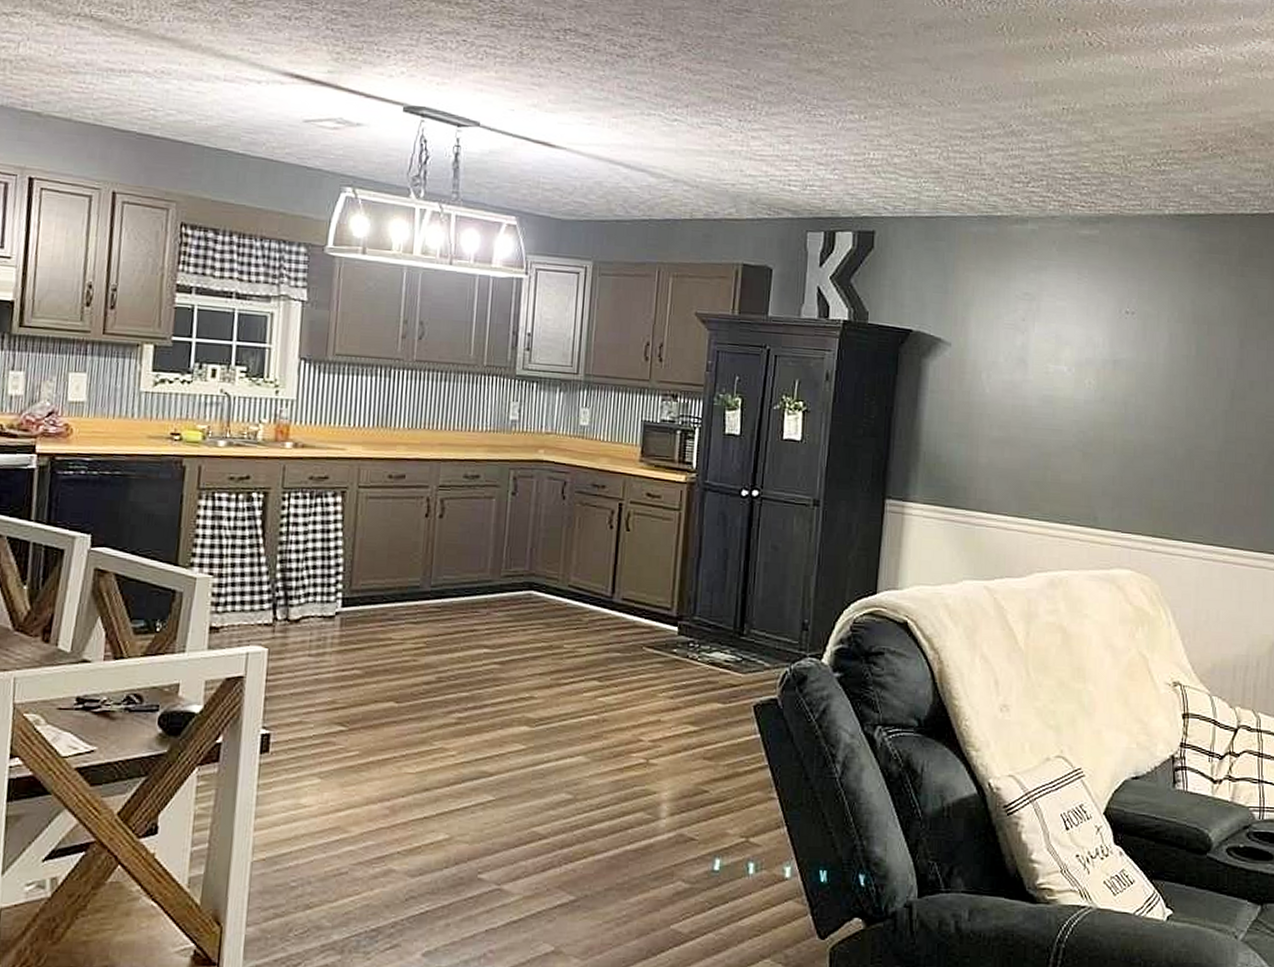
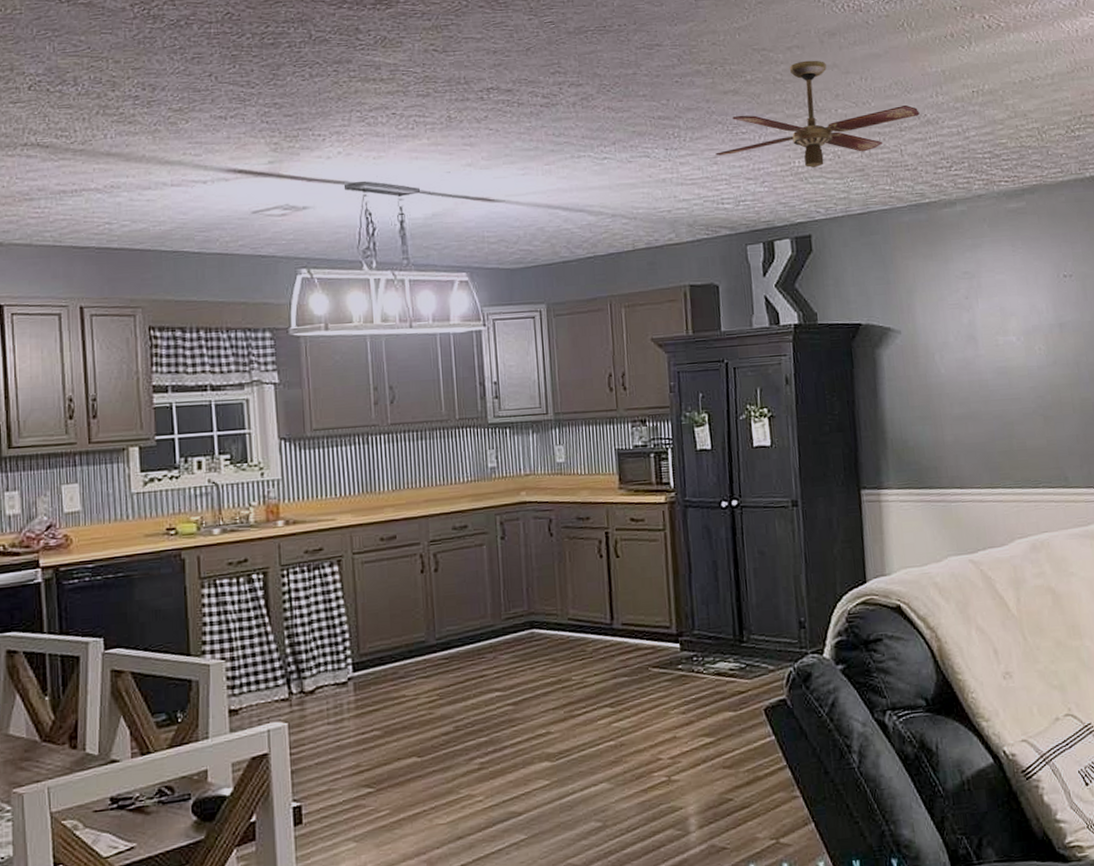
ceiling fan: none [789,50,1005,163] -> present [715,60,920,168]

